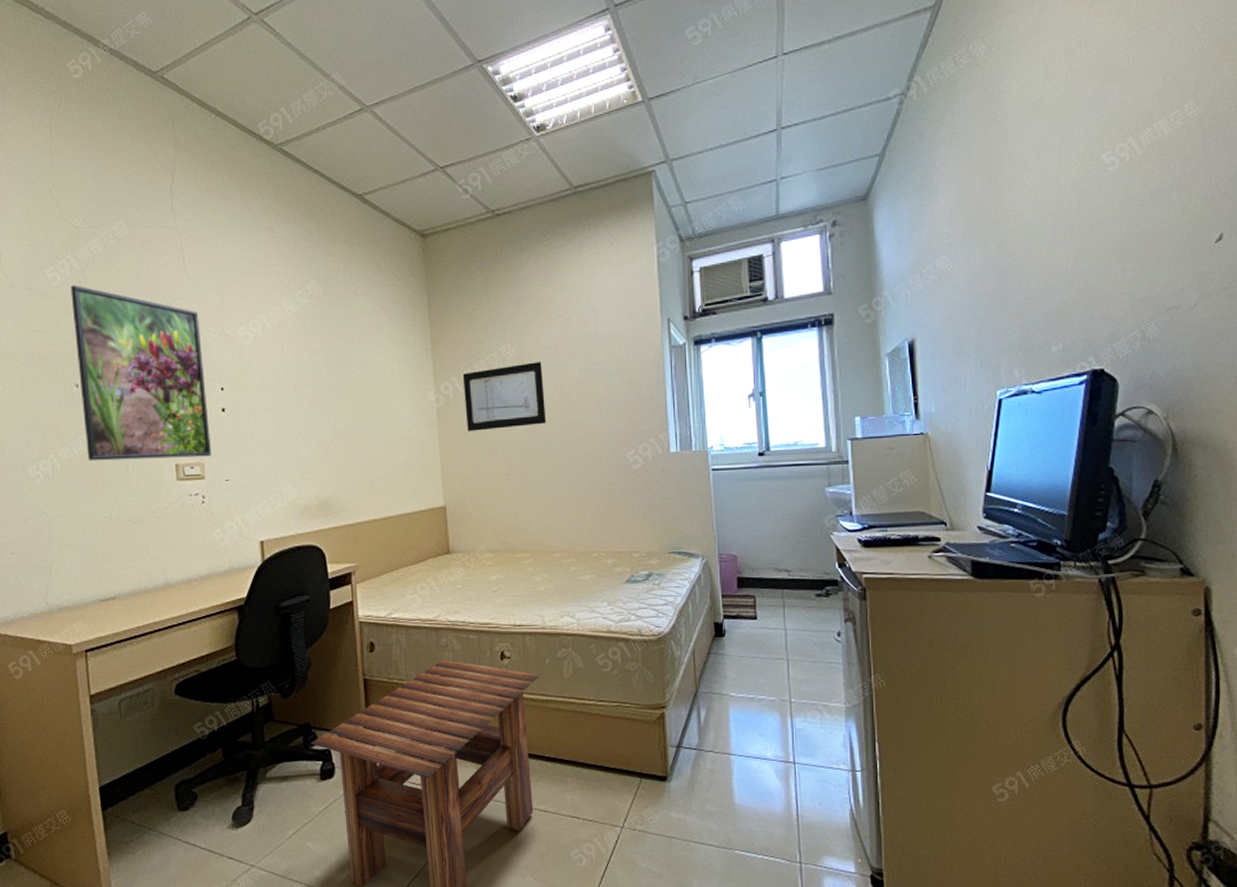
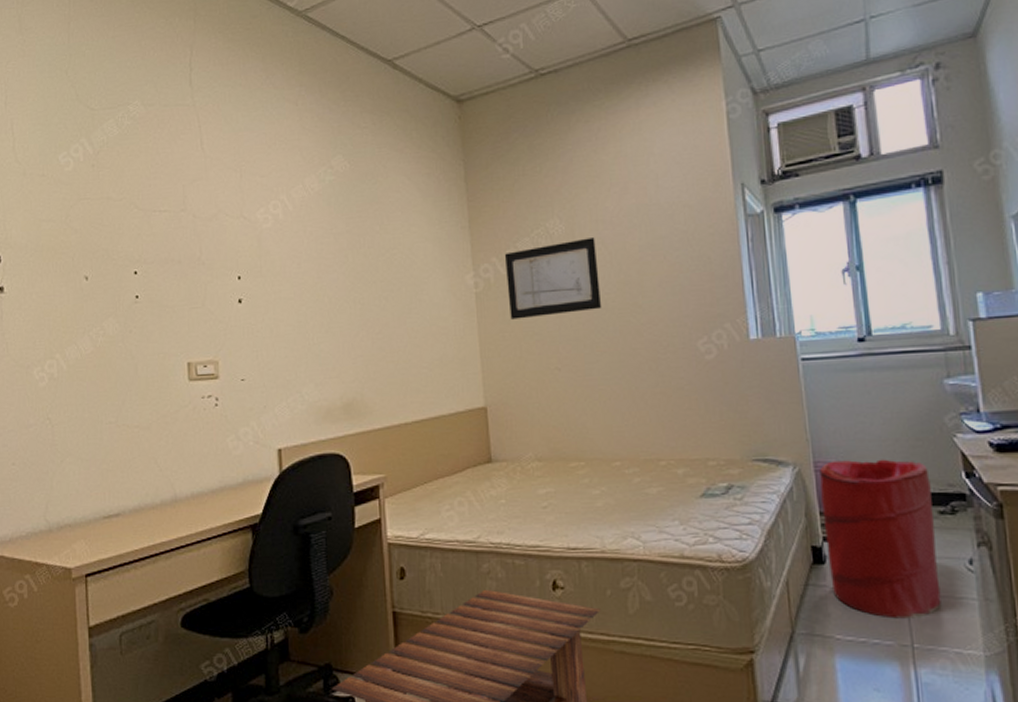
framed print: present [70,285,211,461] -> none [83,170,226,361]
laundry hamper: none [723,552,814,679] -> present [819,459,942,619]

